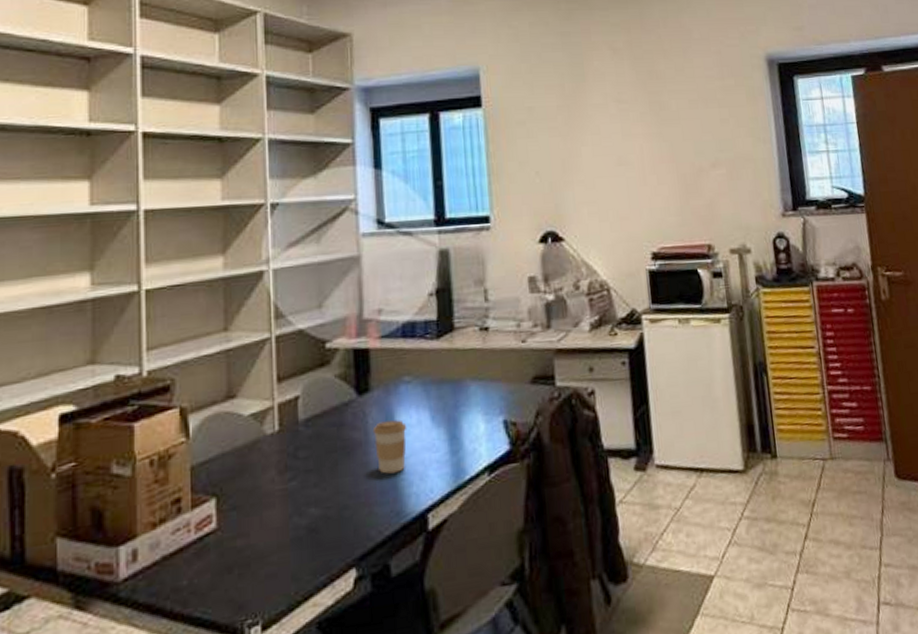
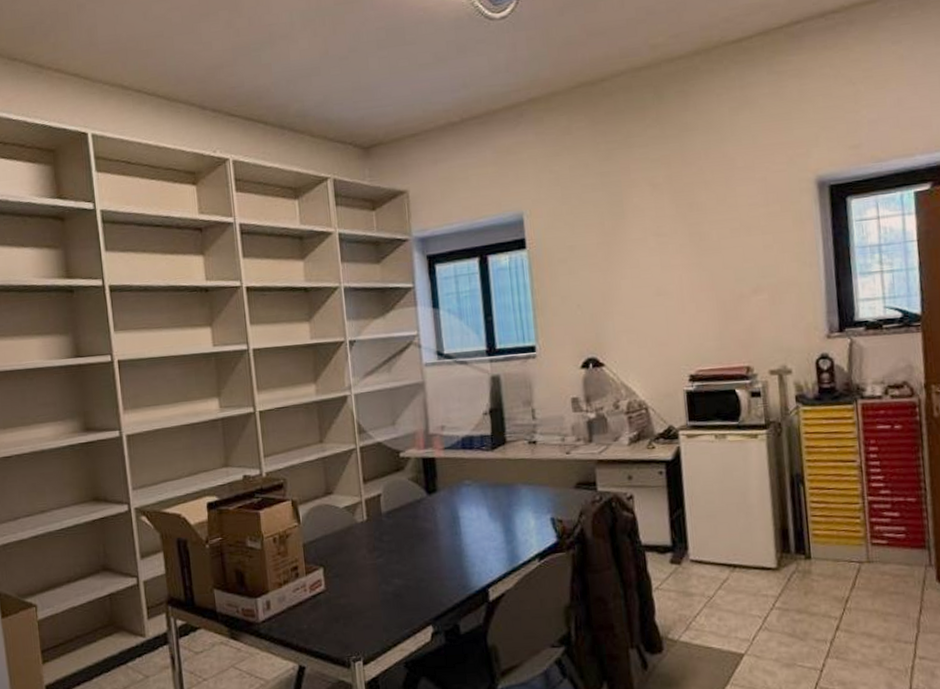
coffee cup: present [372,420,407,474] -> none [441,515,469,556]

